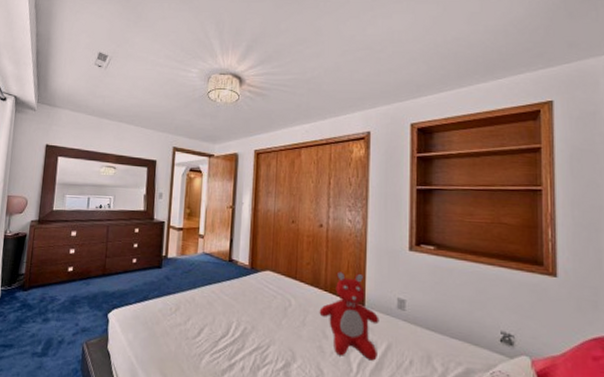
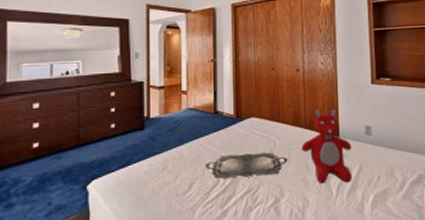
serving tray: none [216,306,303,336] -> present [206,152,288,179]

